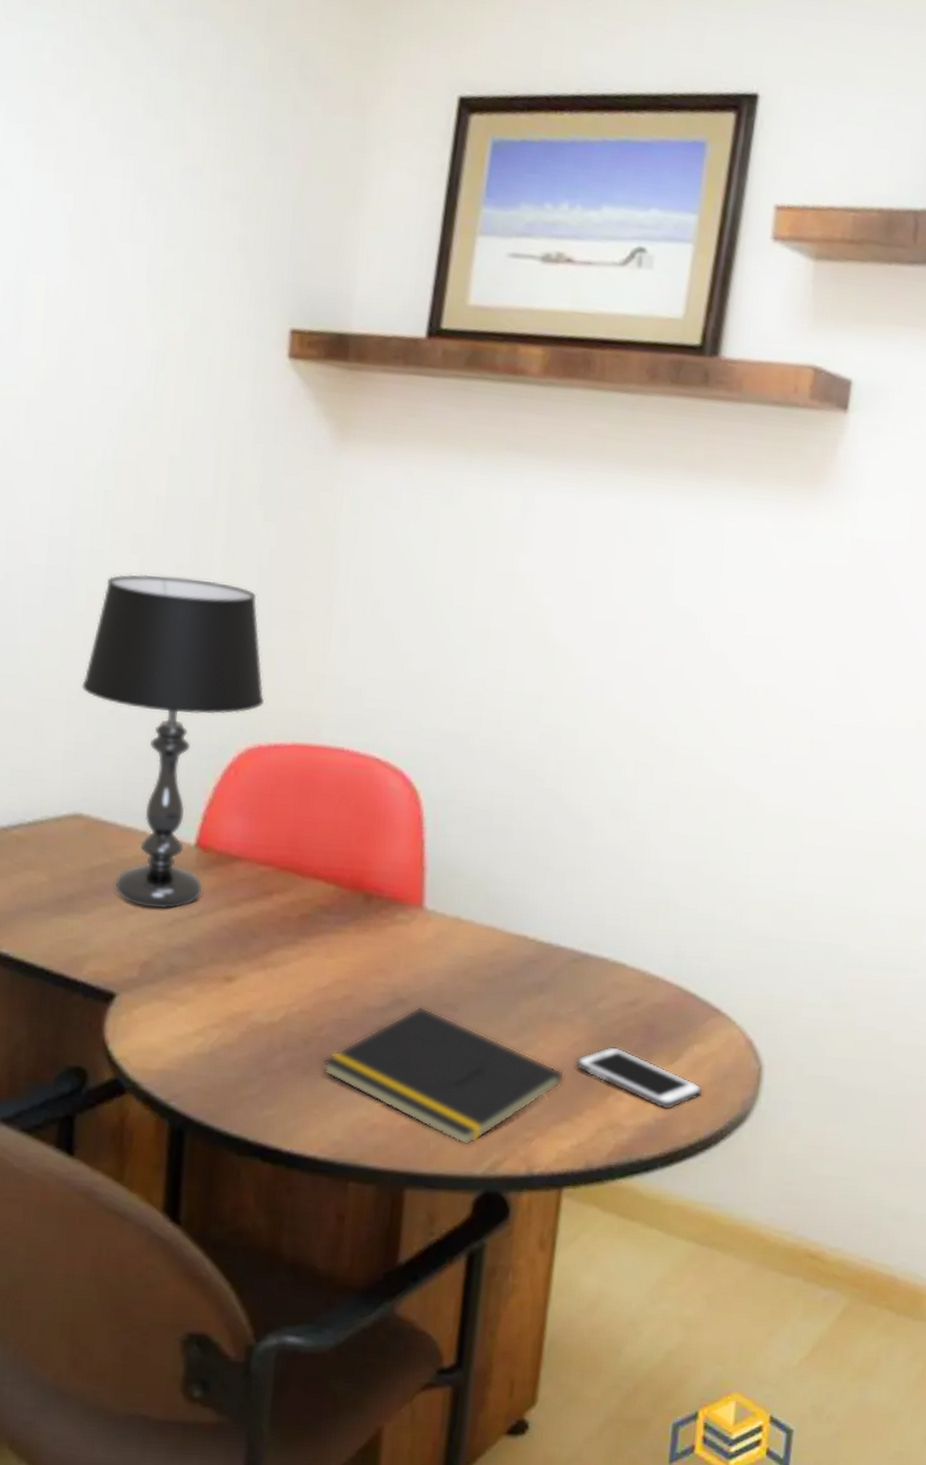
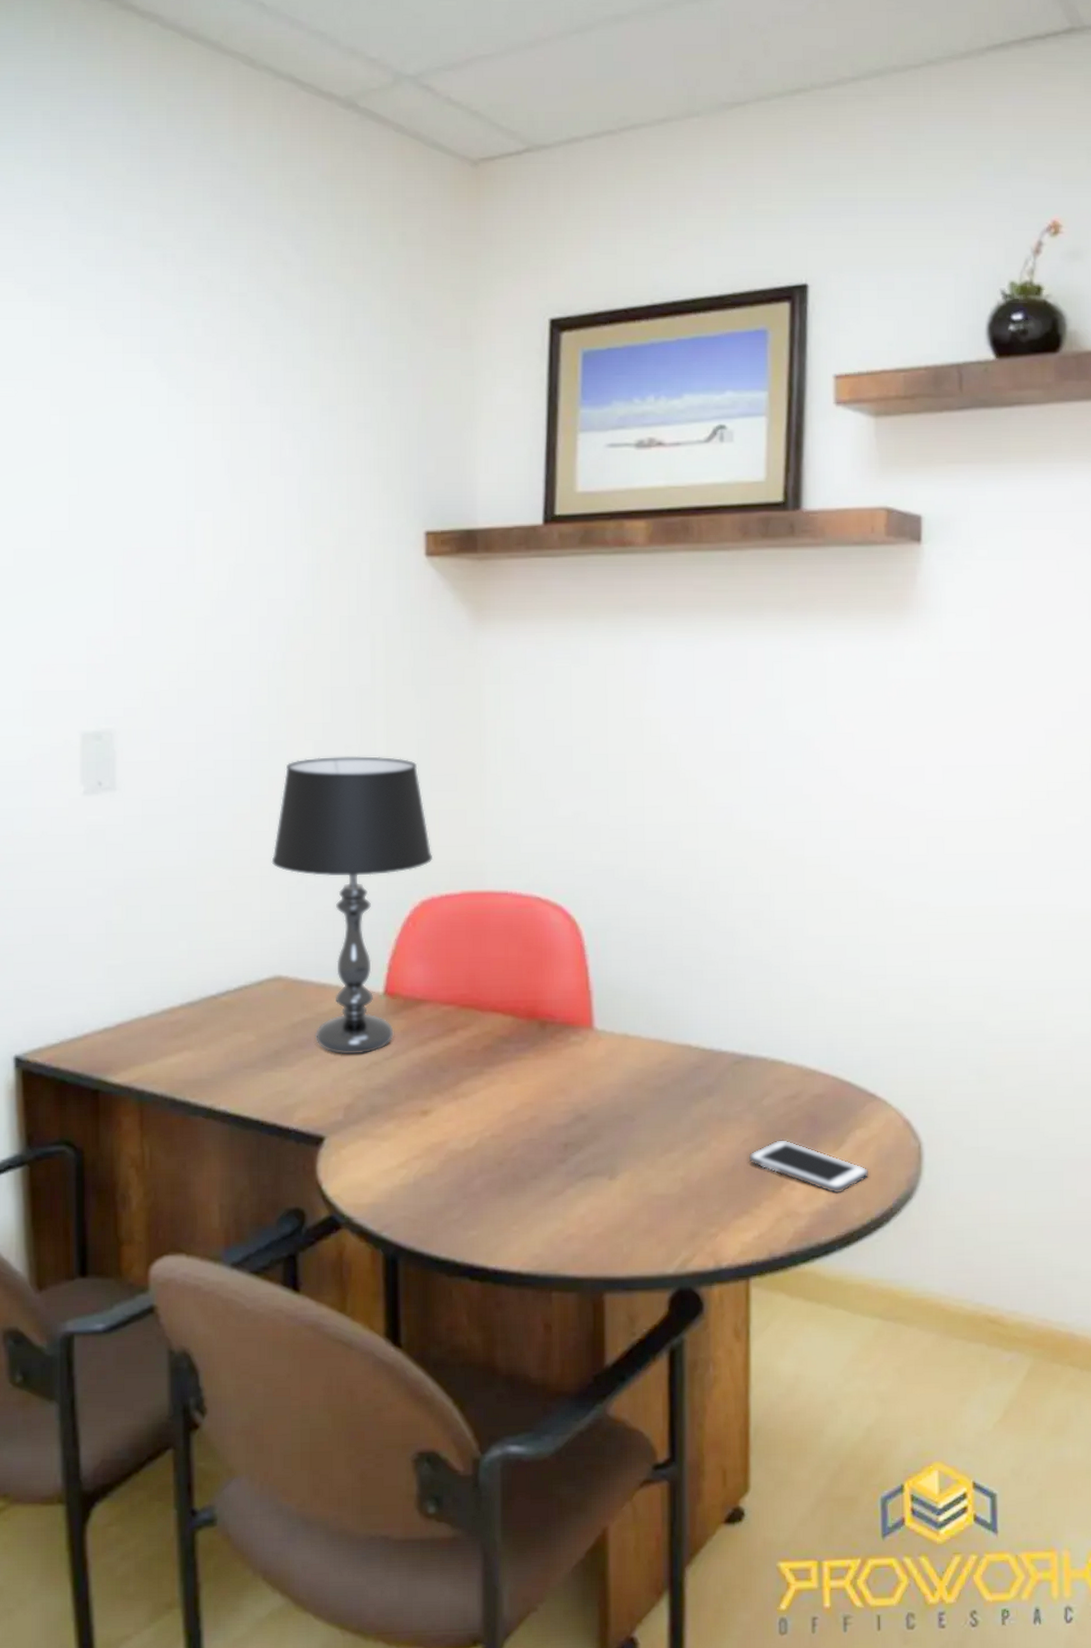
notepad: present [322,1006,565,1146] -> none [516,1120,740,1247]

